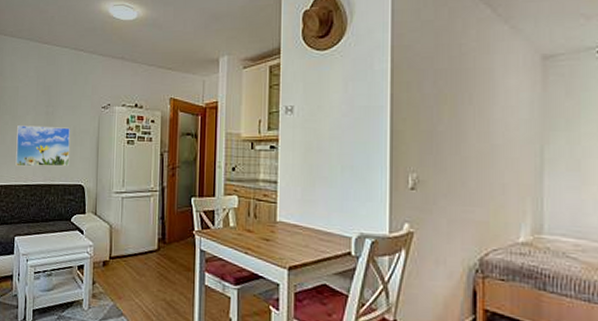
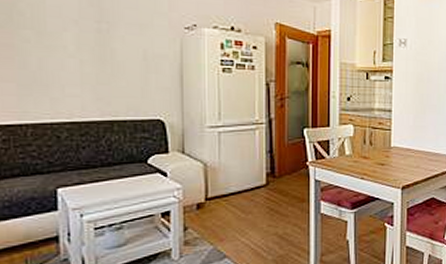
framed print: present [15,125,70,167] -> none [47,44,141,99]

